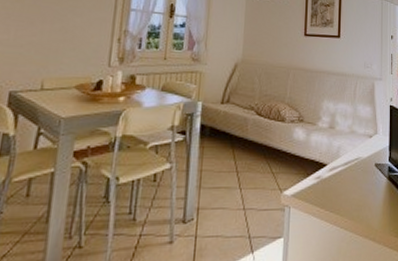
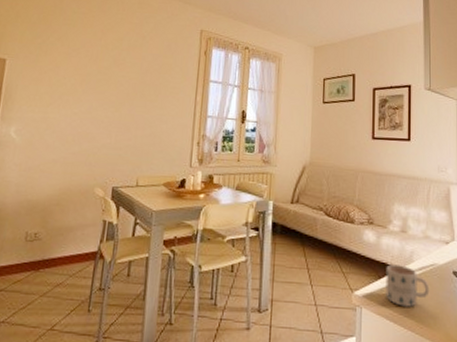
mug: none [313,161,354,202] -> present [386,264,430,307]

